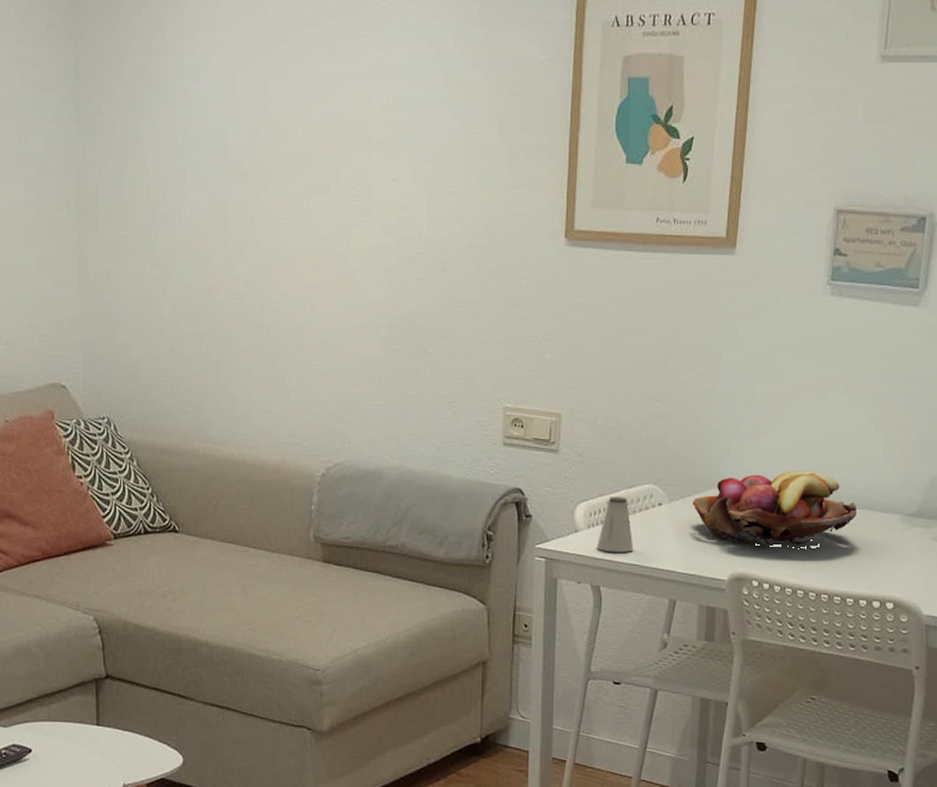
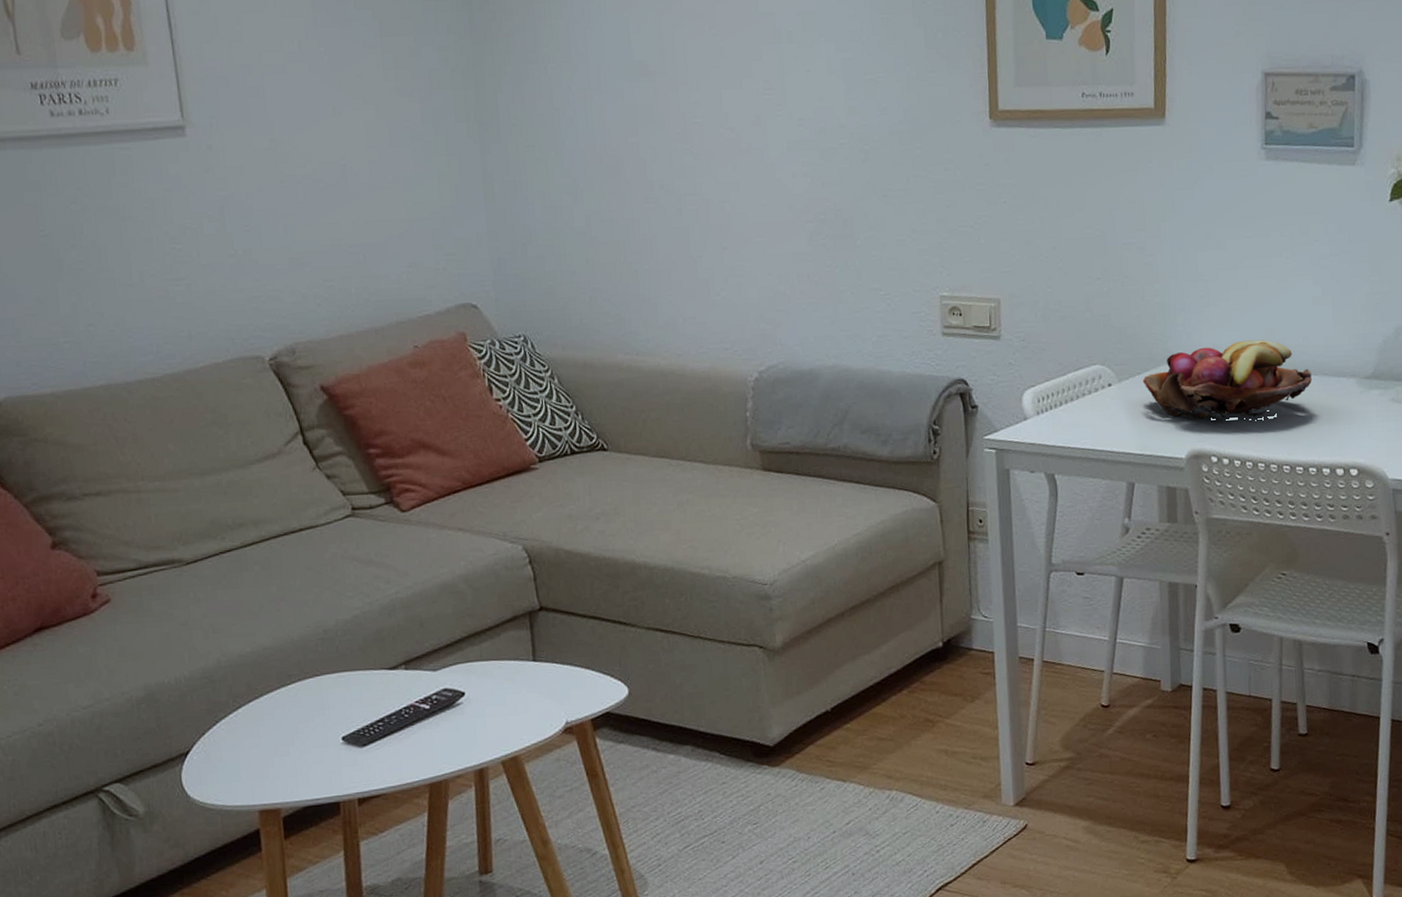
saltshaker: present [596,497,634,552] -> none [1047,380,1086,438]

